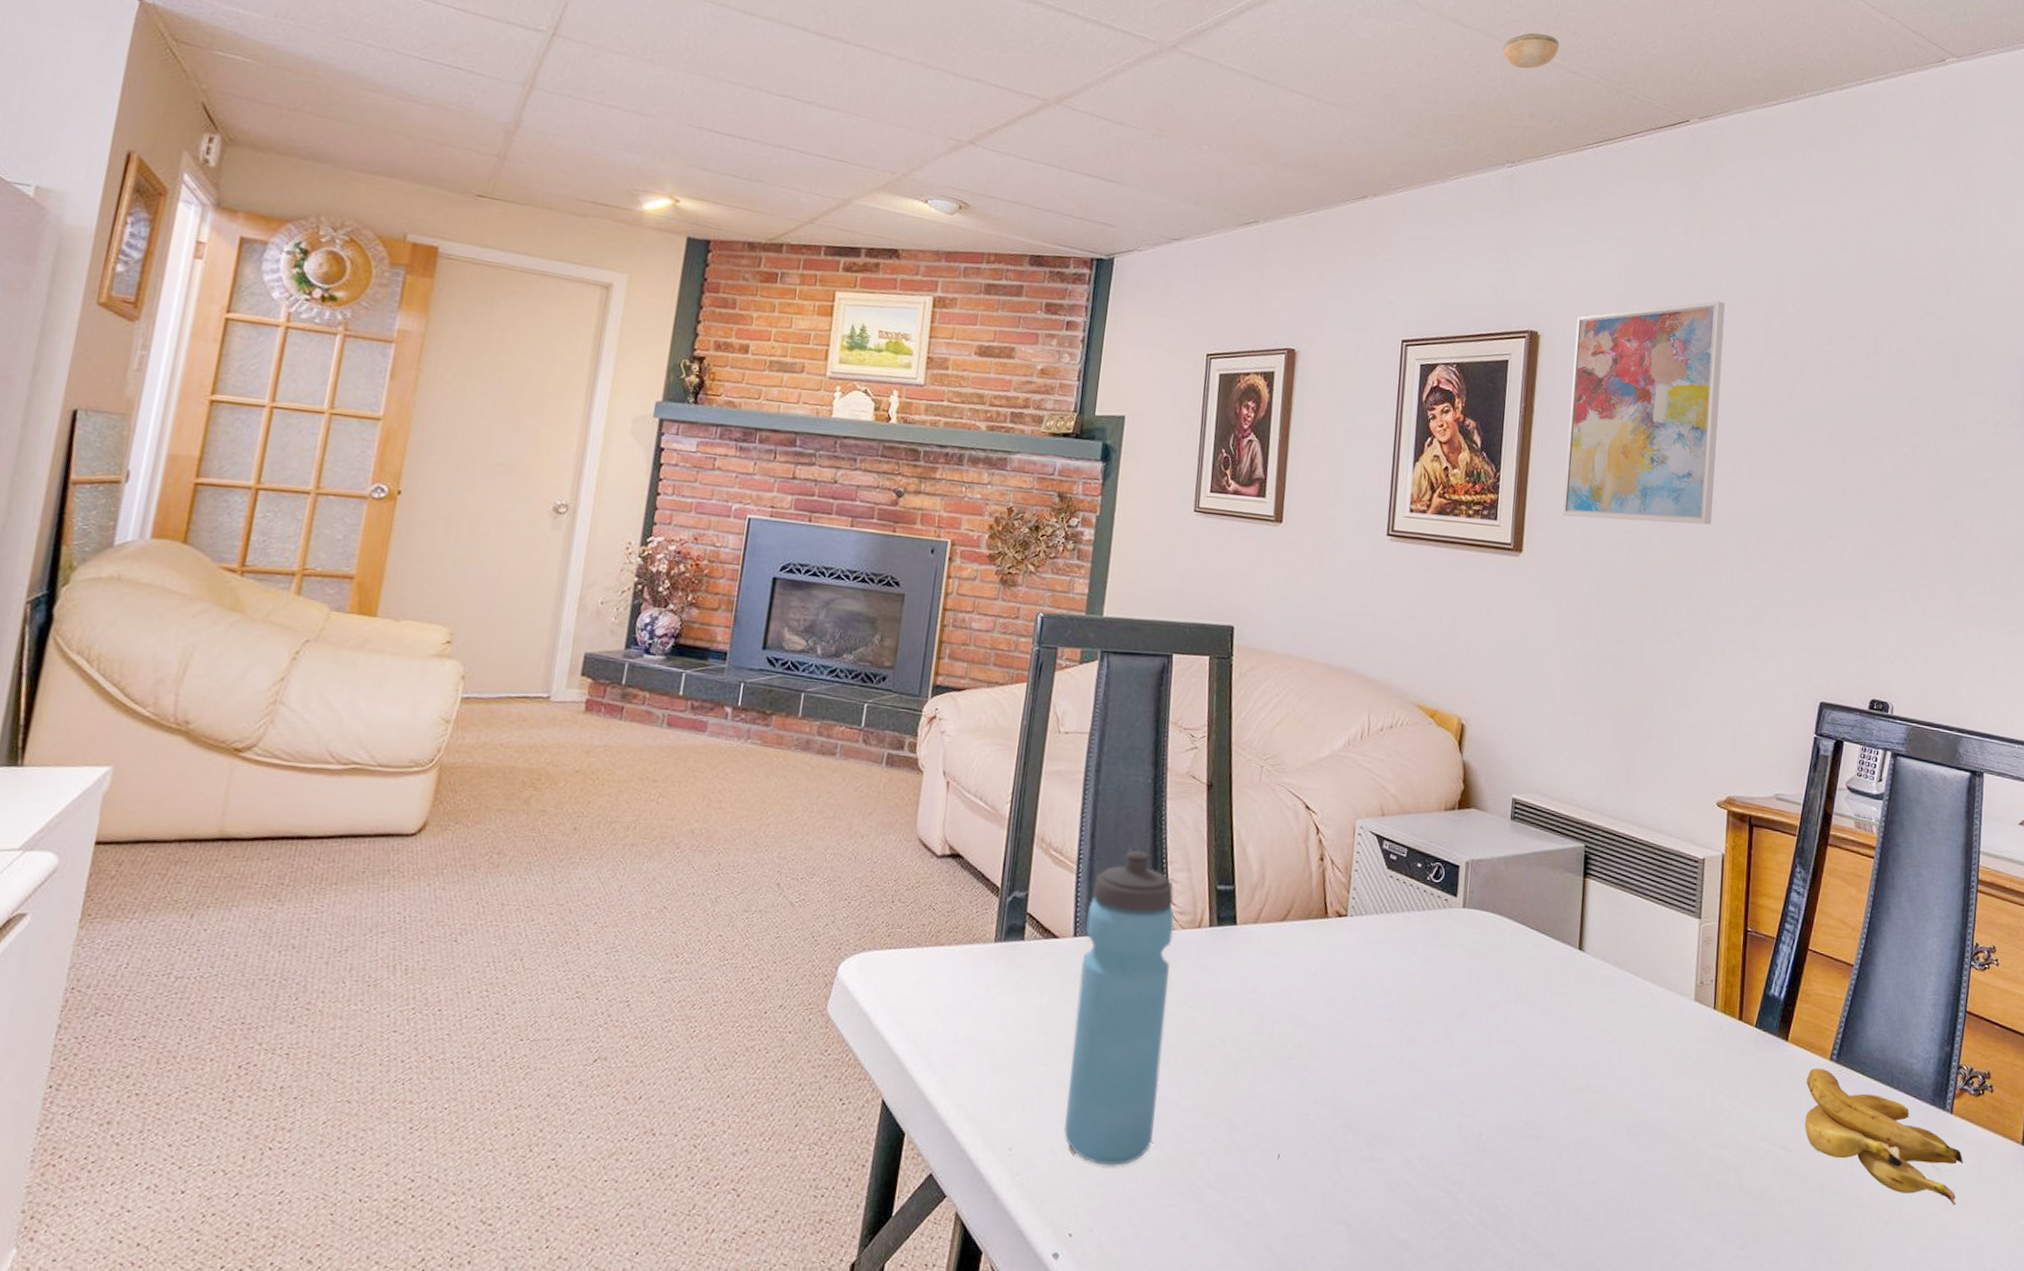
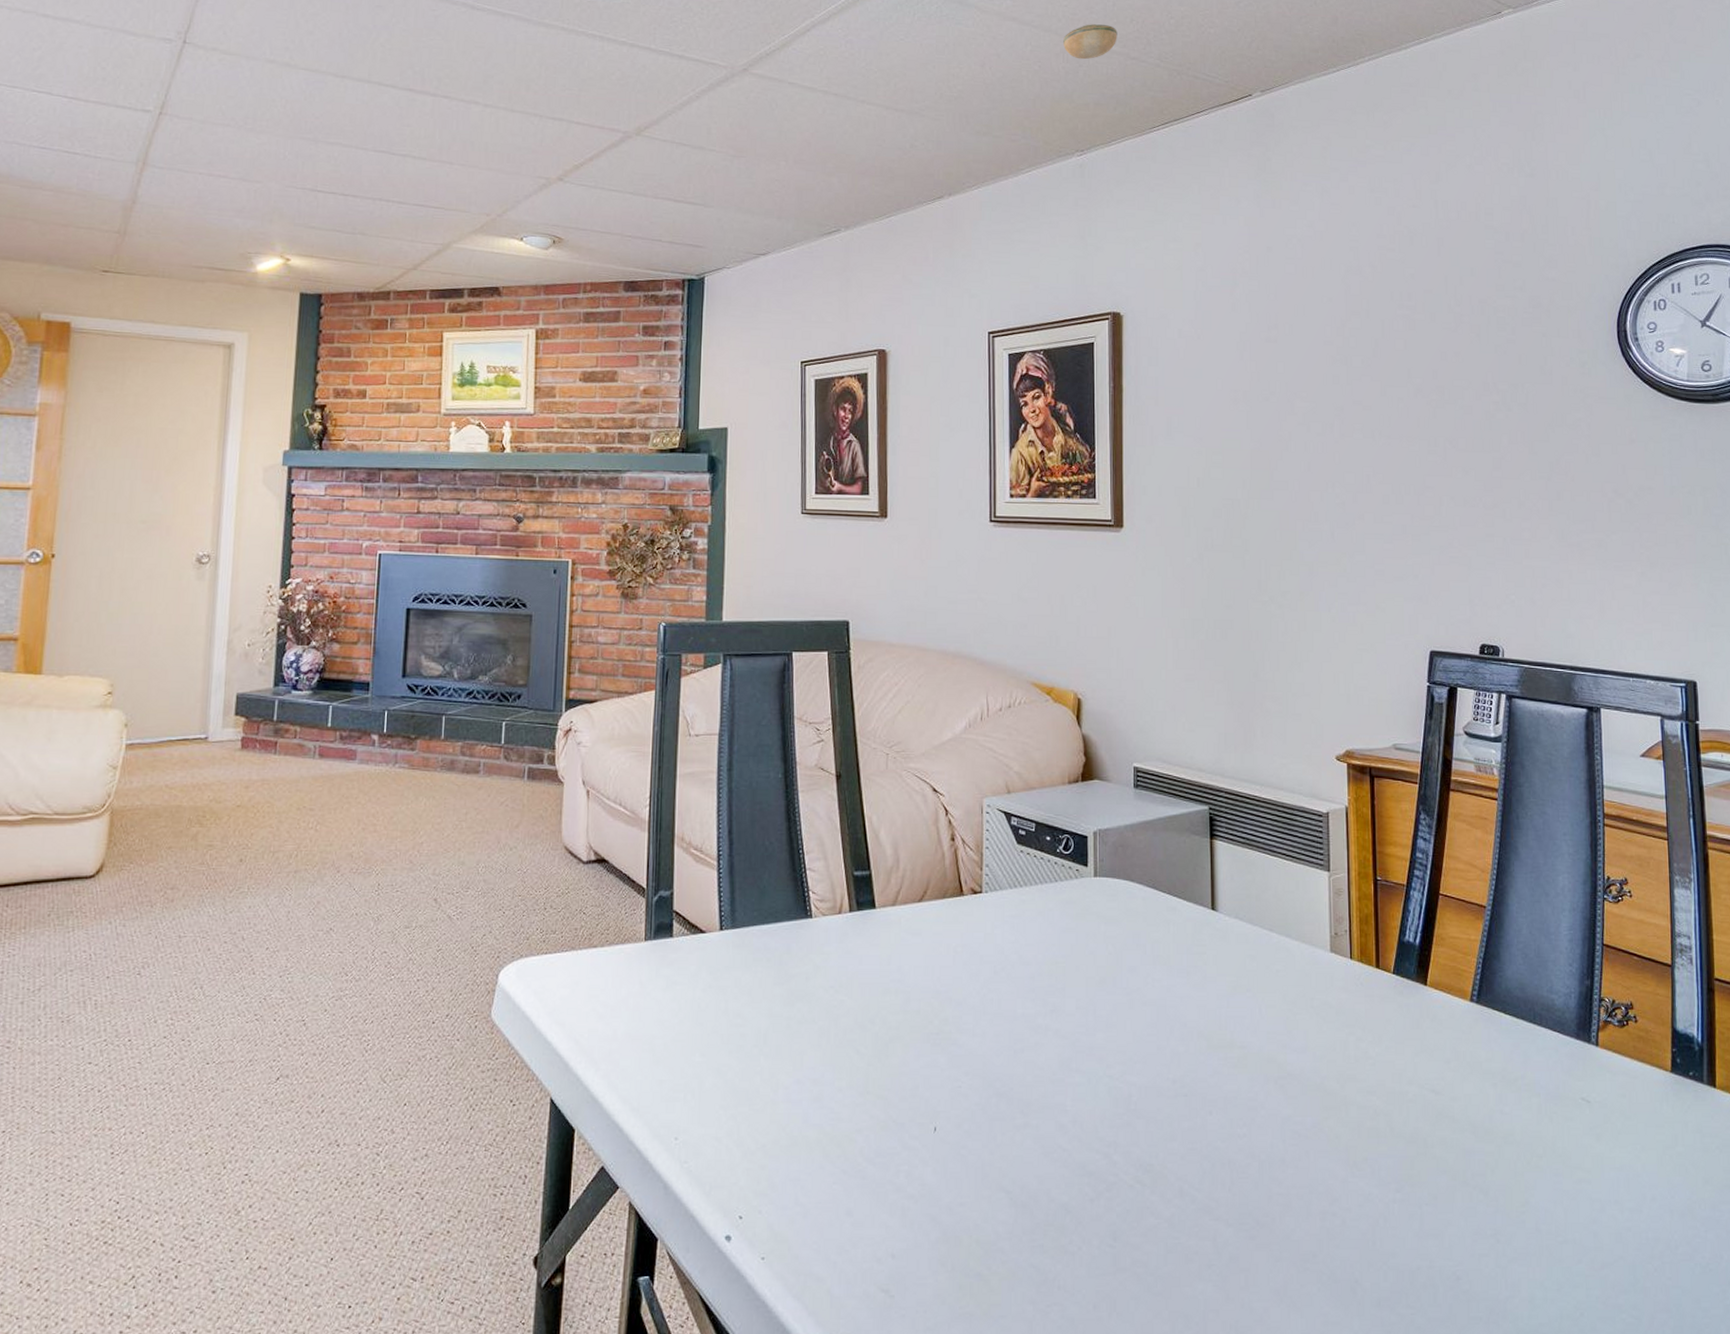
water bottle: present [1064,849,1175,1166] -> none [726,843,815,1149]
wall art: present [1563,301,1726,525] -> none [1158,267,1308,489]
banana: present [1805,1067,1964,1205] -> none [1449,1009,1614,1136]

